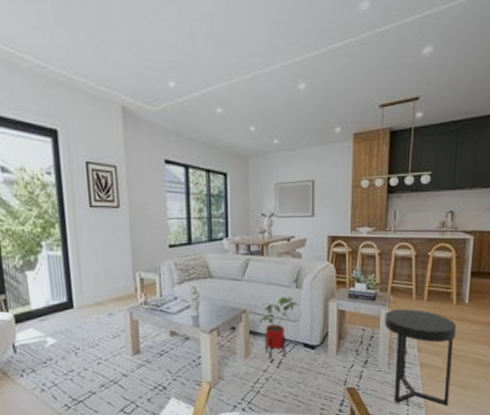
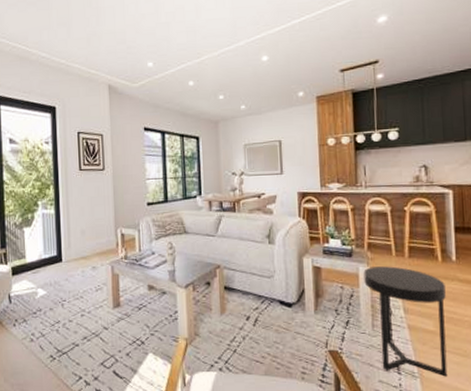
house plant: present [260,296,300,359] -> none [234,252,273,316]

